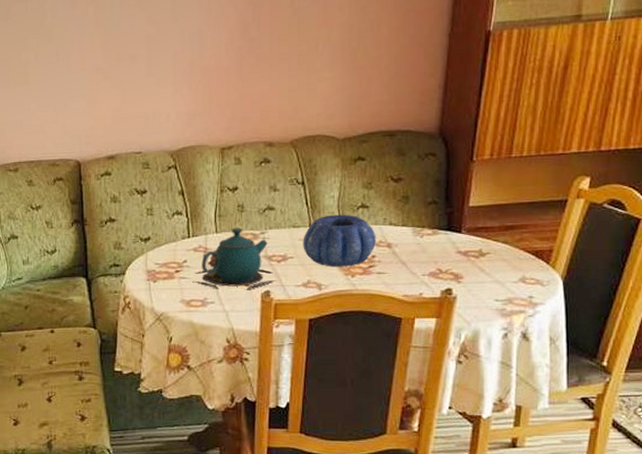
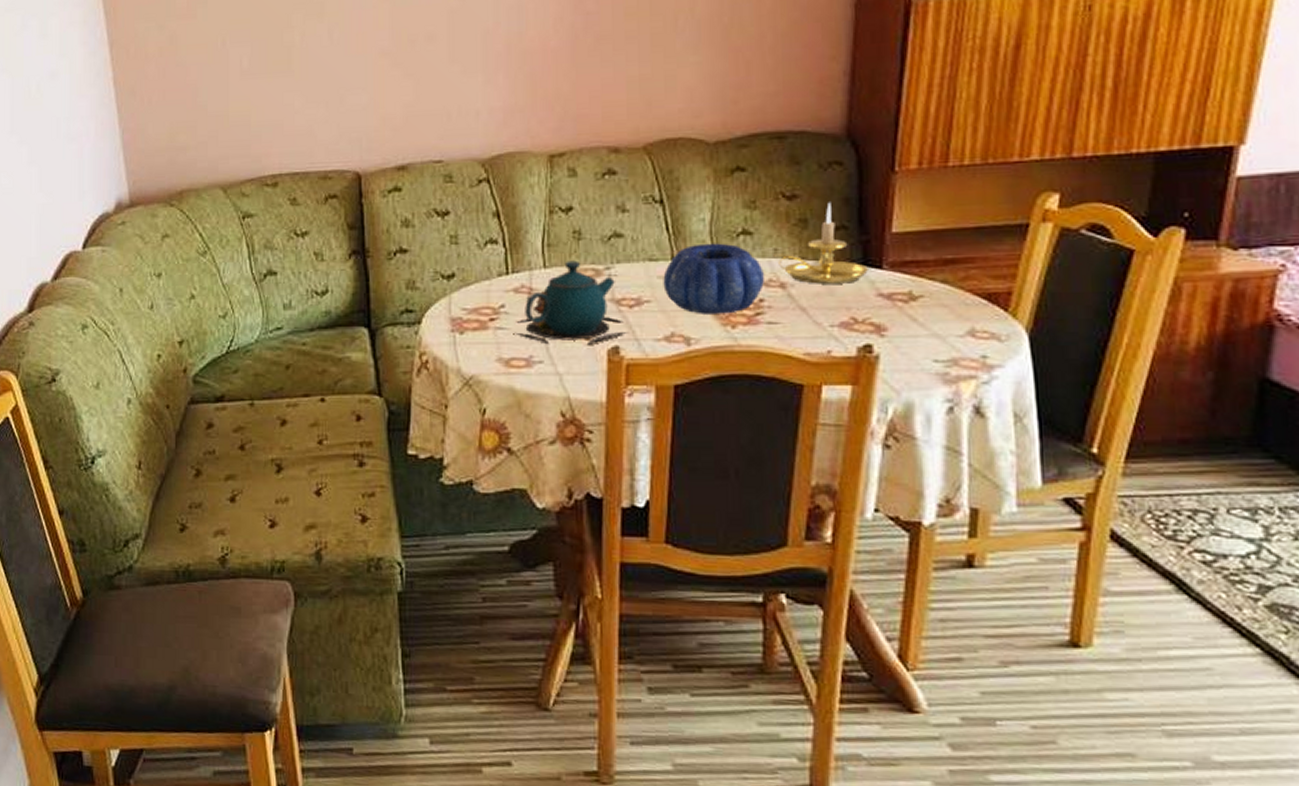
candle holder: none [383,184,451,245] -> present [773,202,868,284]

